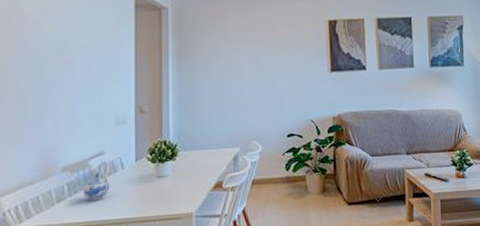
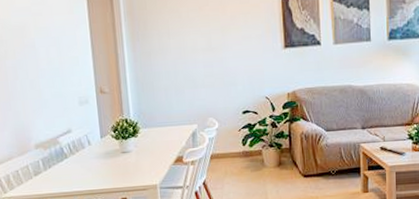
ceramic pitcher: present [83,161,110,201] -> none [56,138,80,175]

